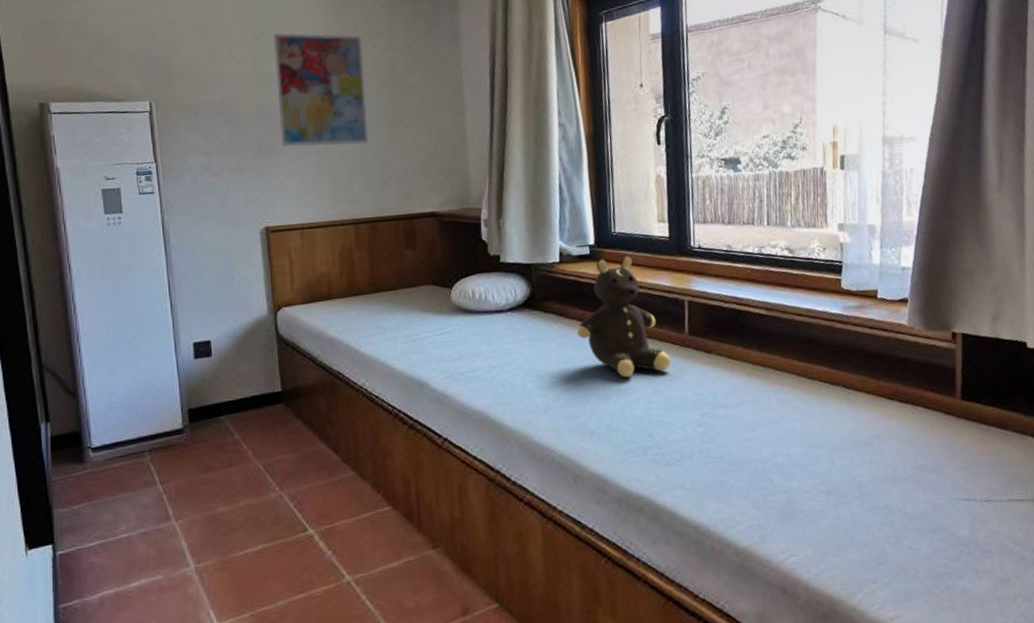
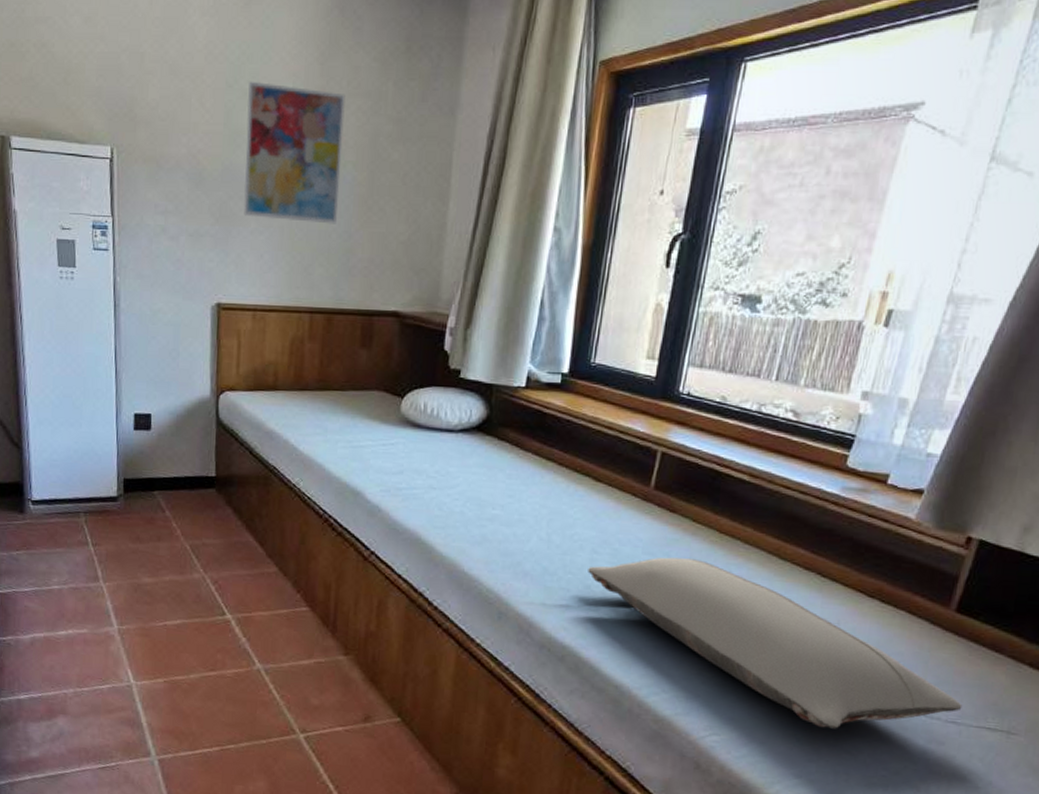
teddy bear: present [577,256,671,378] -> none [530,391,628,523]
pillow: none [647,392,991,530] -> present [588,557,963,729]

